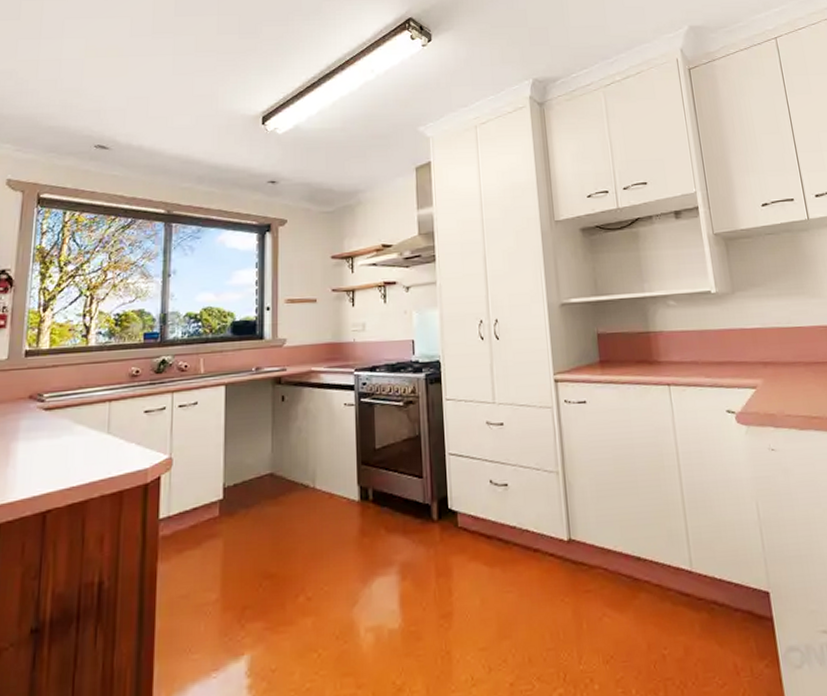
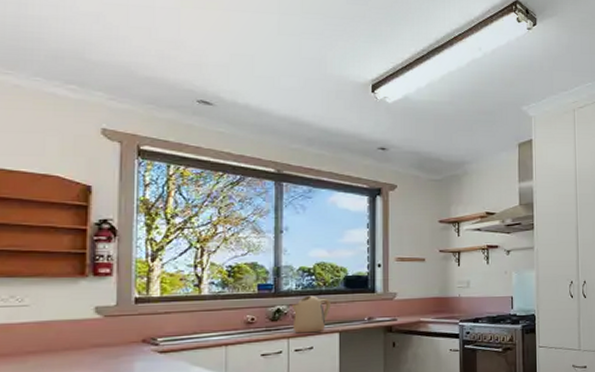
kettle: none [176,344,217,387] -> present [291,295,331,334]

